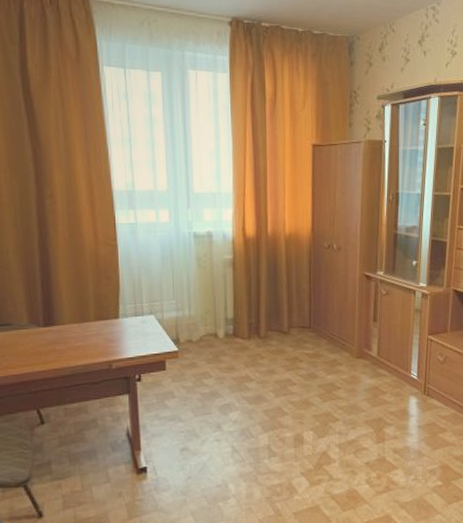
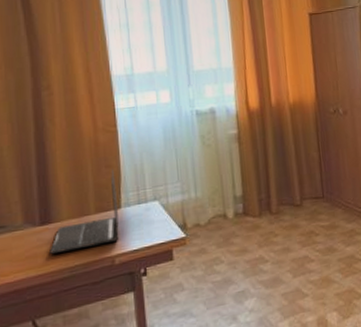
laptop: none [52,280,117,353] -> present [50,168,119,254]

